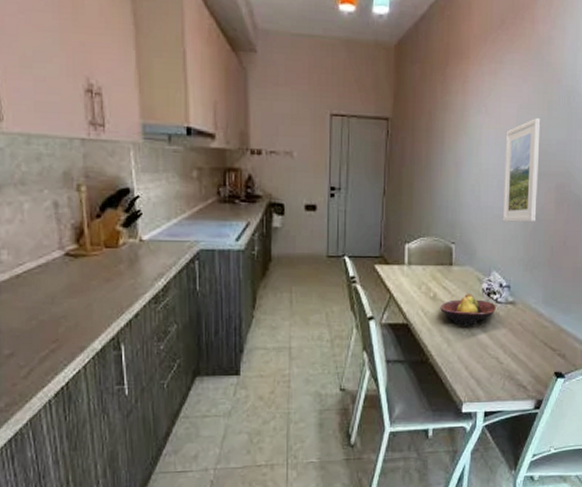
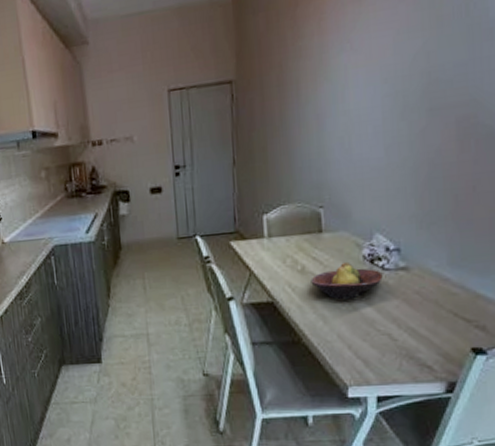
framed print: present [502,117,541,222] -> none [379,40,431,174]

